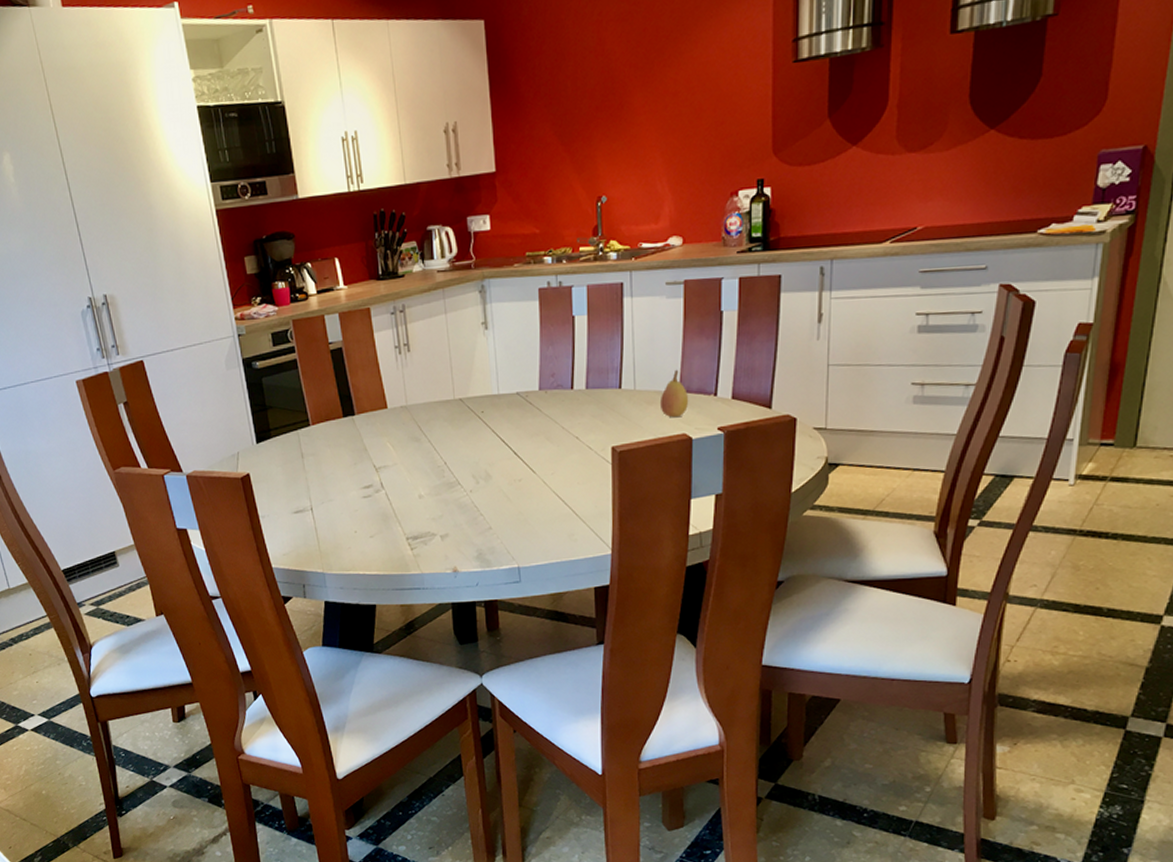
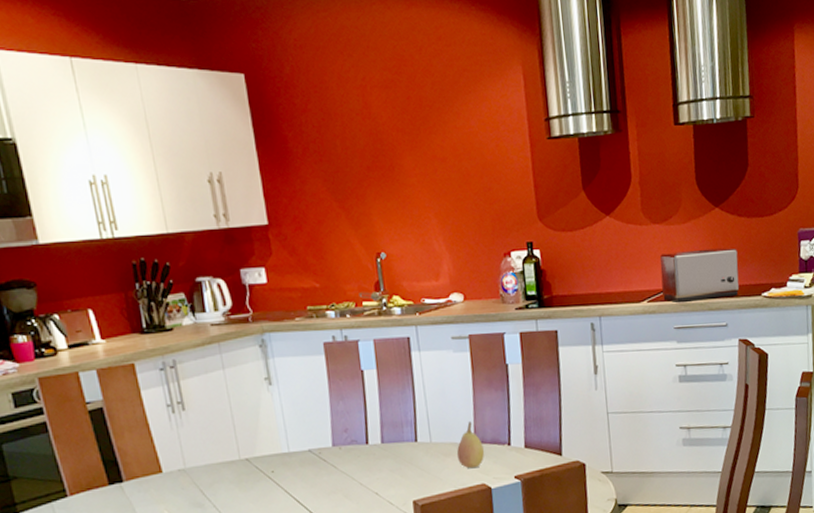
toaster: none [910,177,1012,243] -> present [659,248,740,303]

